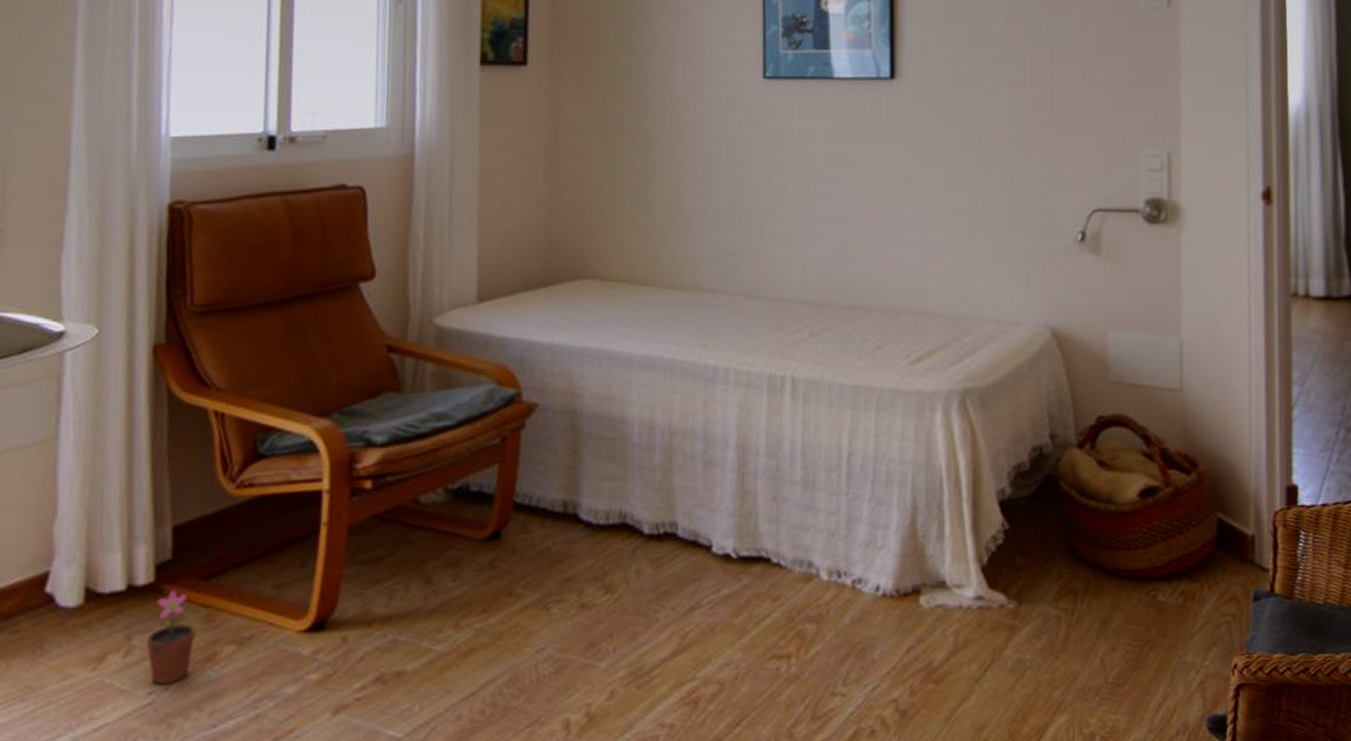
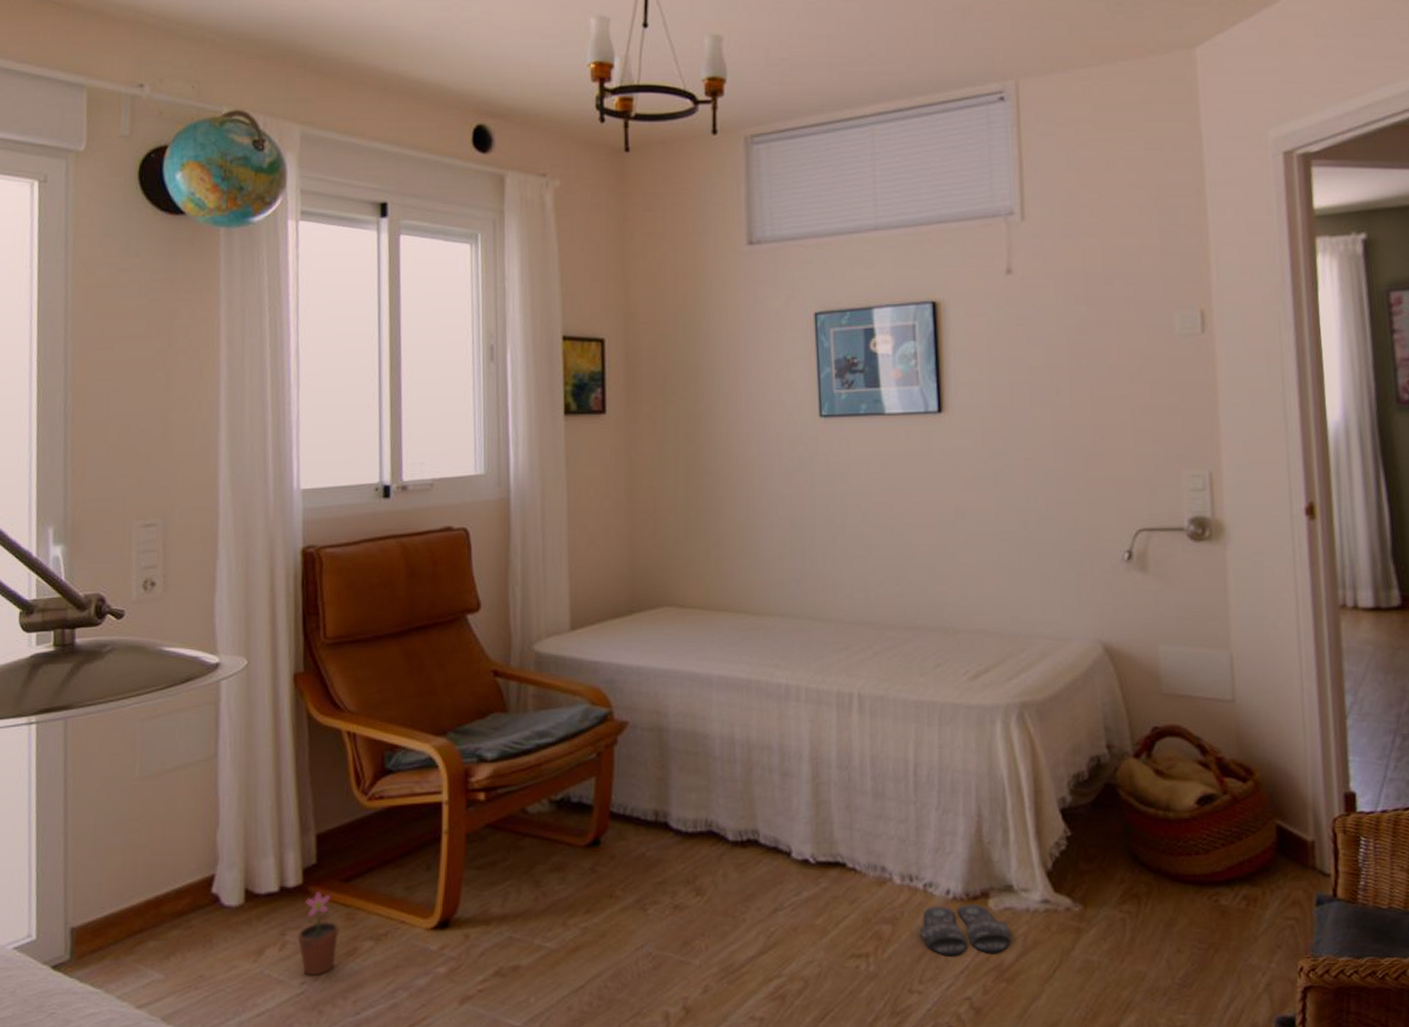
slippers: none [845,600,941,657] -> present [919,903,1010,956]

